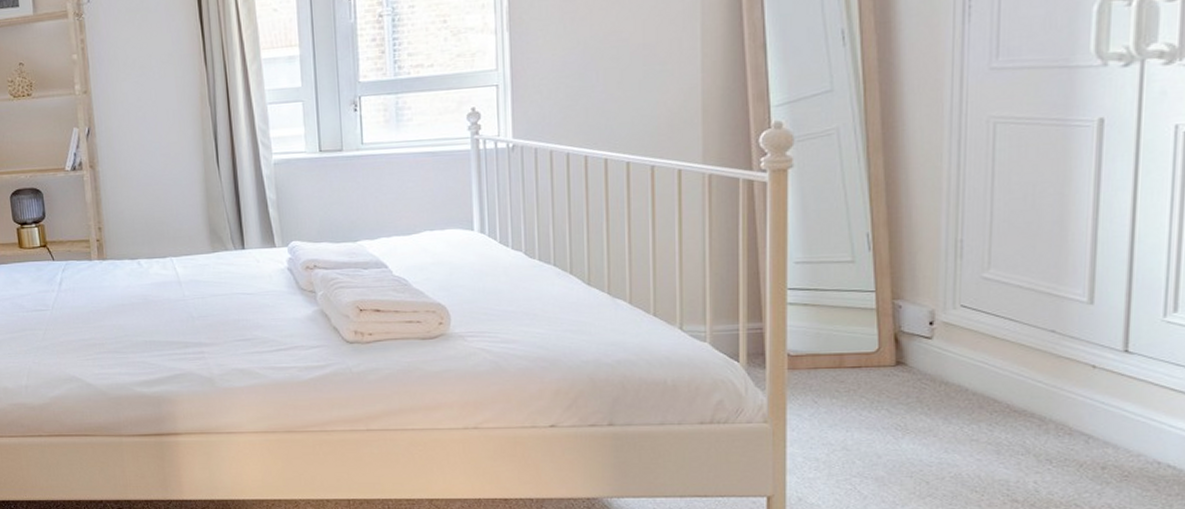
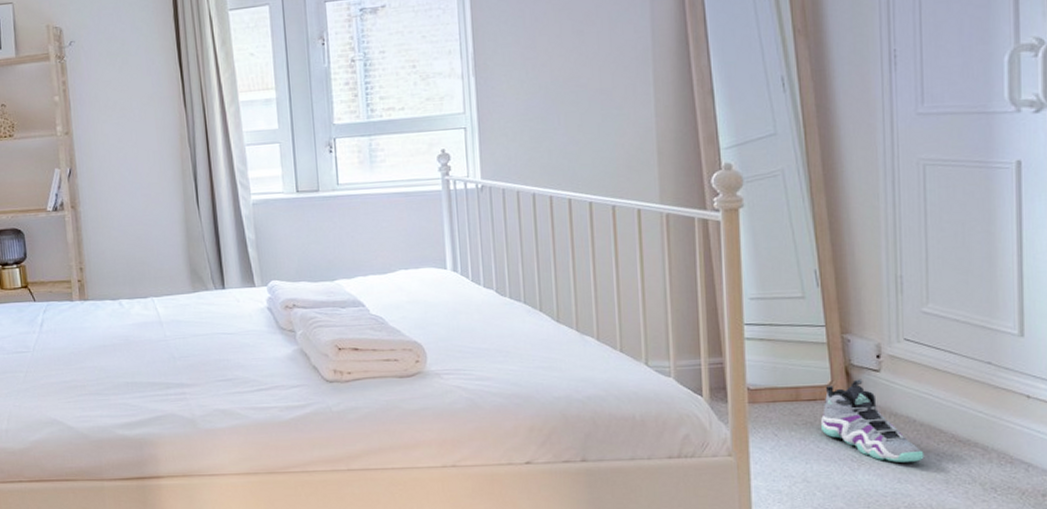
sneaker: none [865,346,975,432] -> present [821,379,924,462]

